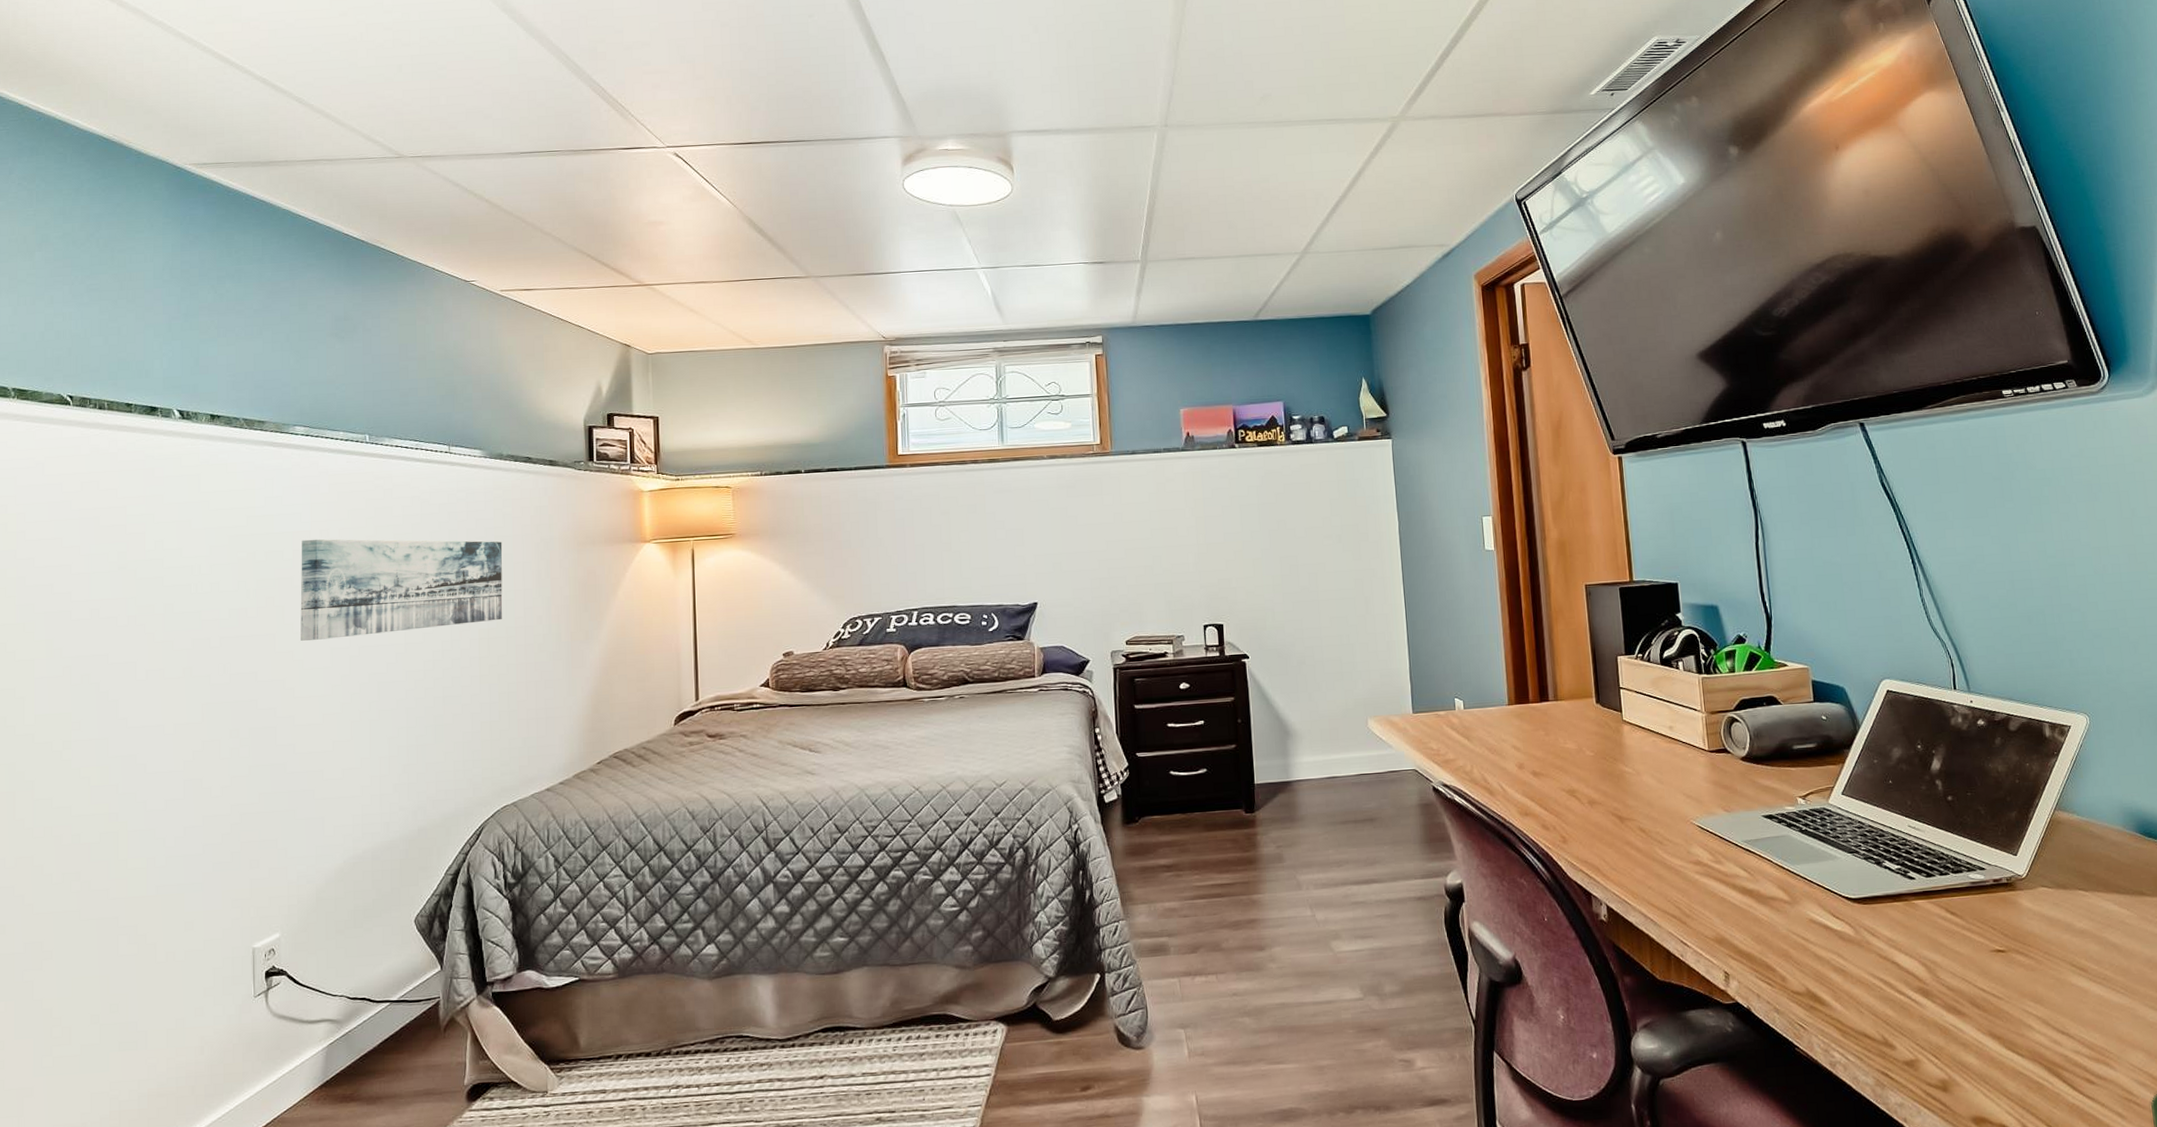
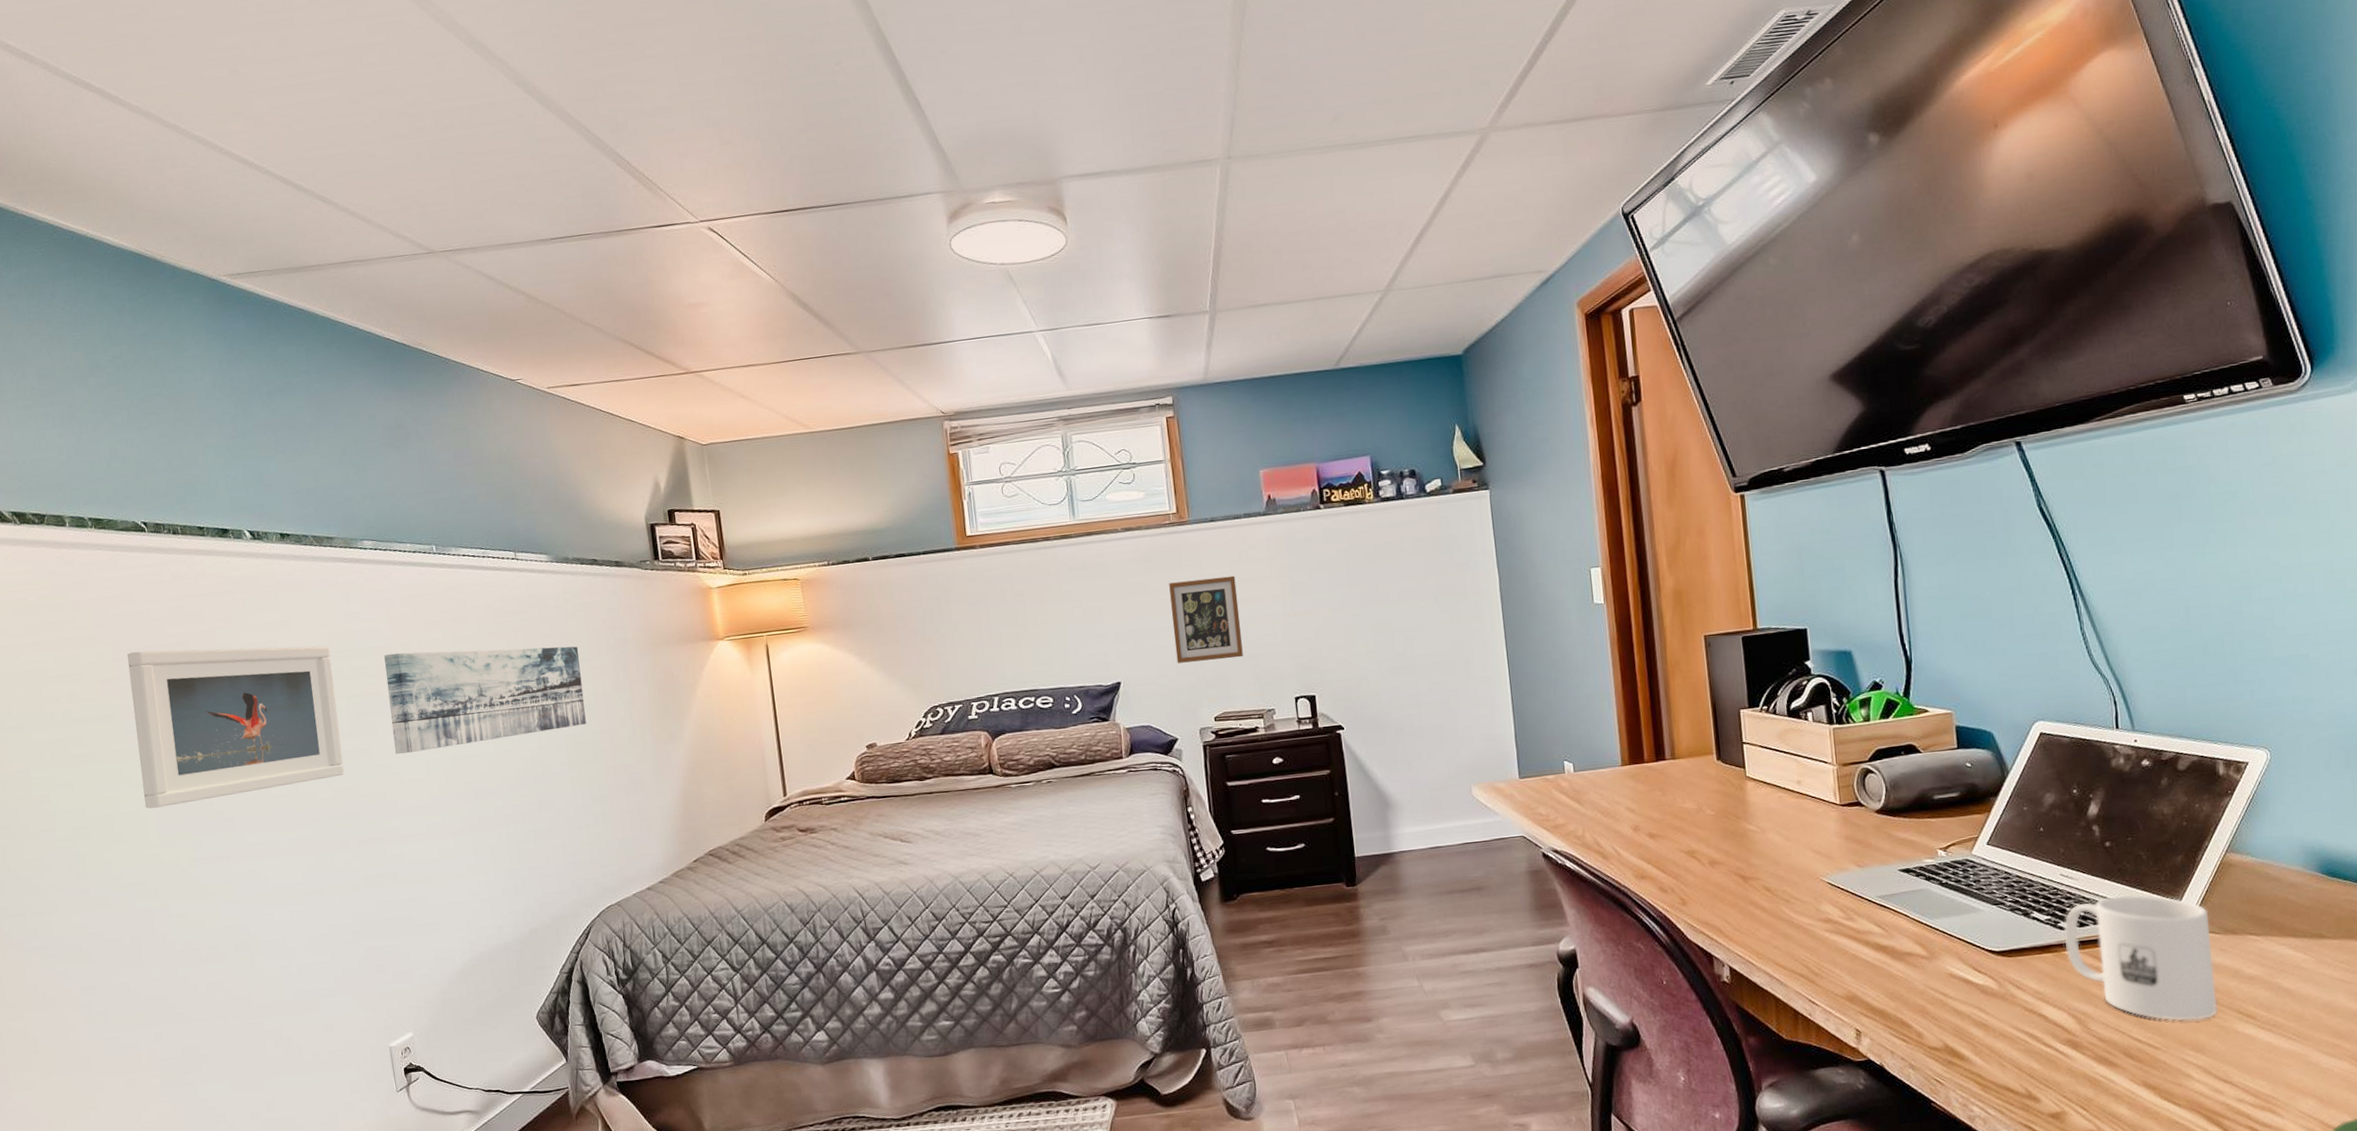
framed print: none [25,524,246,686] -> present [127,646,345,809]
picture frame: none [1089,506,1156,587] -> present [1169,575,1243,664]
mug: none [1912,847,2053,973] -> present [2064,894,2218,1021]

